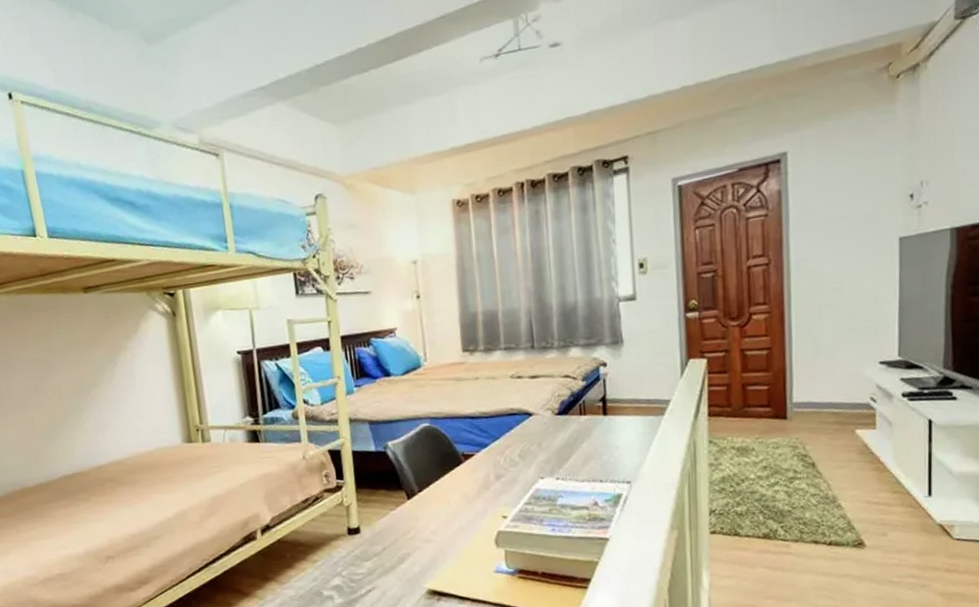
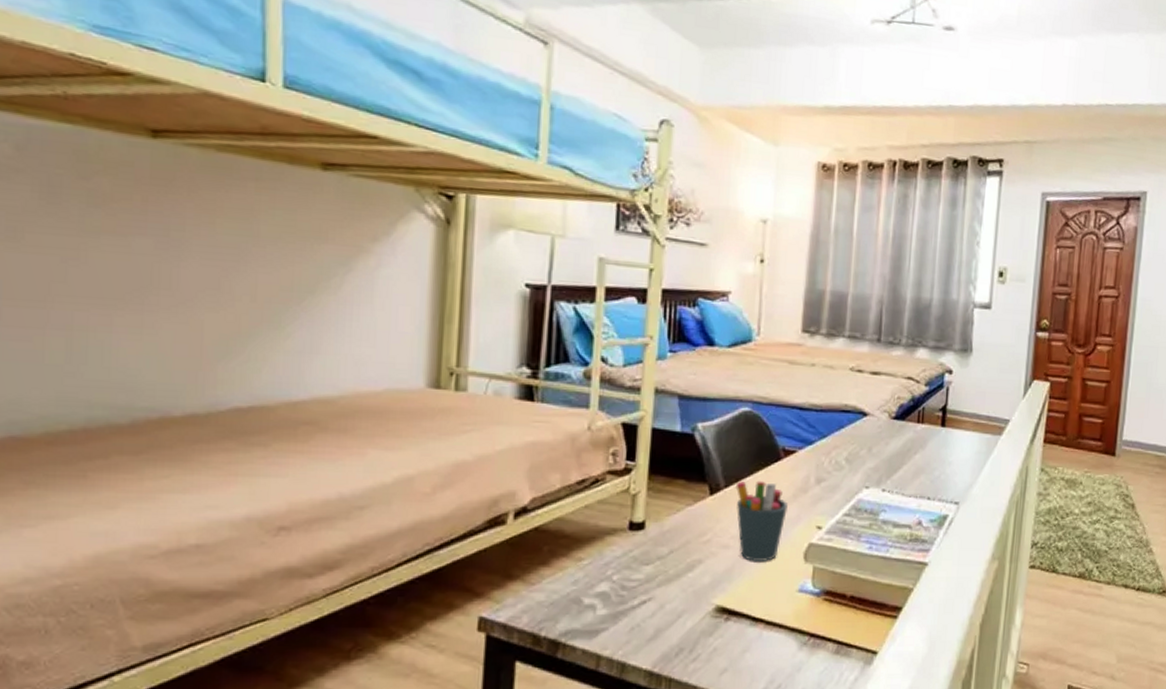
pen holder: none [427,483,475,552] -> present [735,480,788,563]

